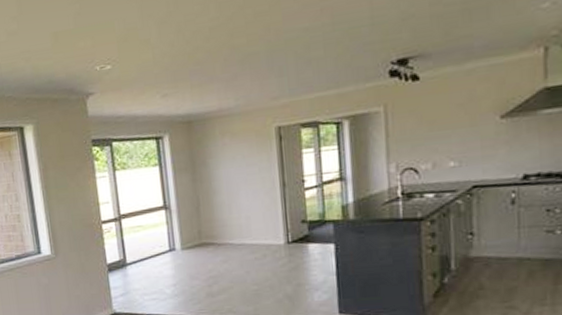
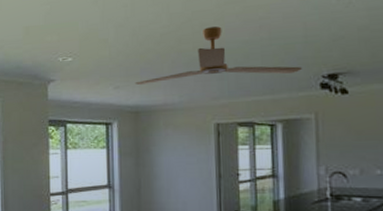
ceiling fan: none [185,13,369,91] -> present [135,26,302,85]

